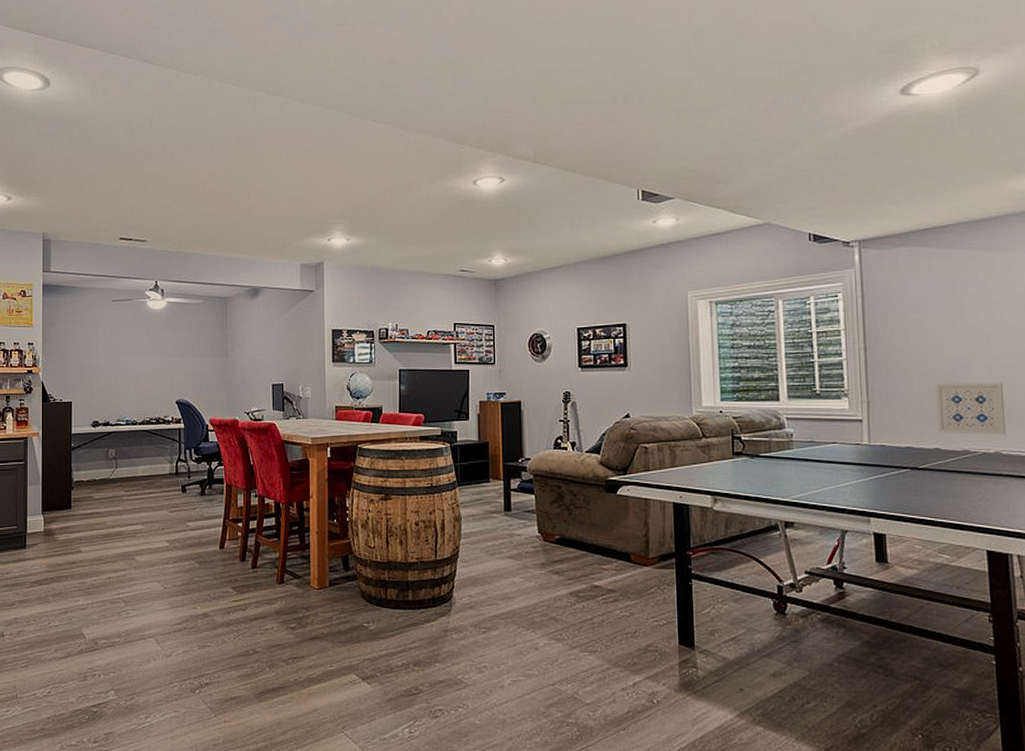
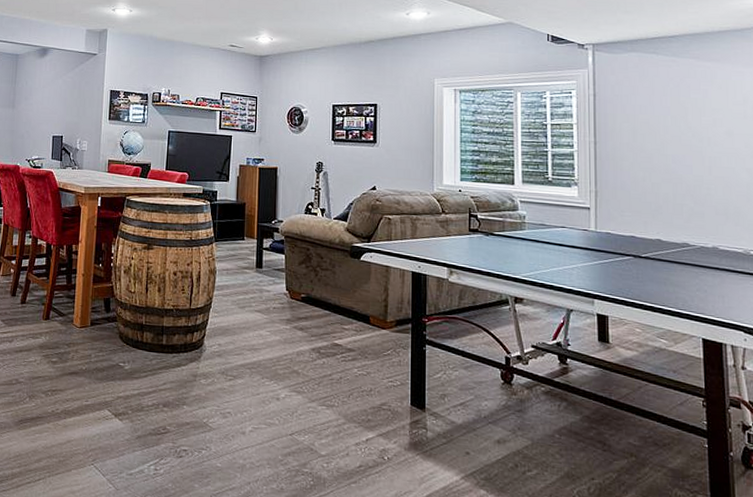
wall art: present [935,382,1007,435] -> none [659,179,724,232]

